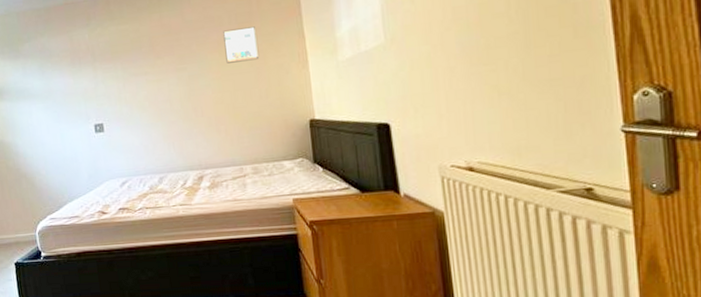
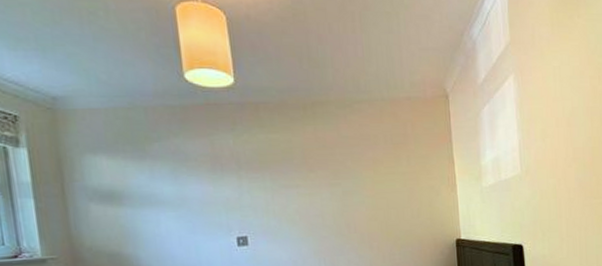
wall art: present [223,26,260,64] -> none [378,148,413,182]

